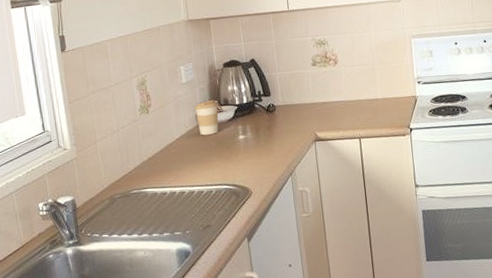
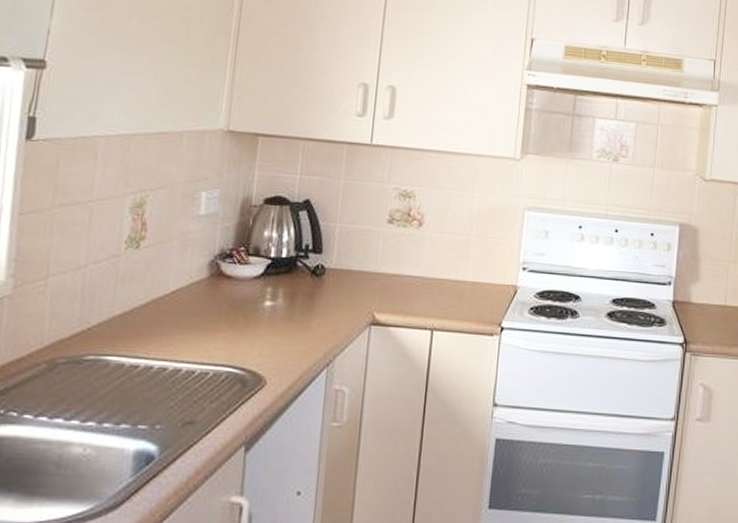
coffee cup: present [194,100,219,136] -> none [208,245,245,293]

